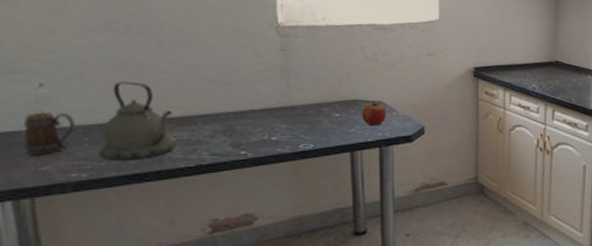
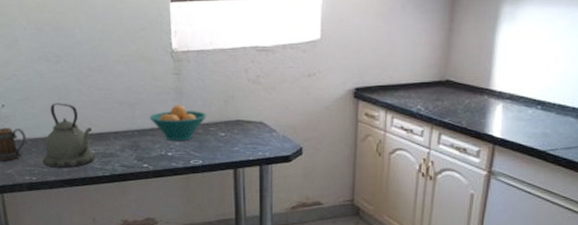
fruit bowl: none [249,84,320,124] -> present [149,105,208,142]
apple: present [362,102,386,125] -> none [244,122,267,145]

